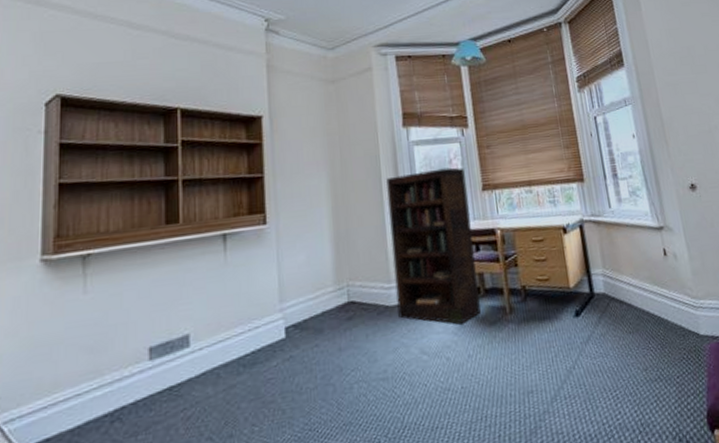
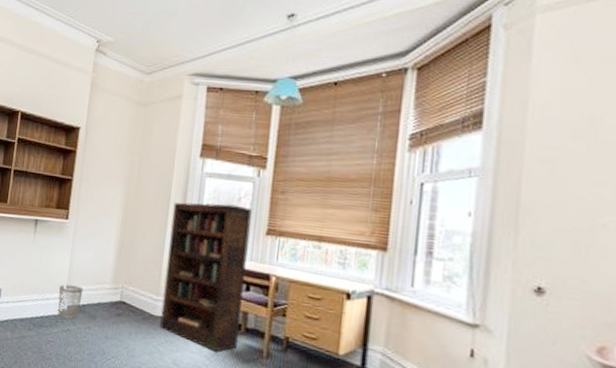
wastebasket: none [269,299,302,345] -> present [58,284,84,320]

